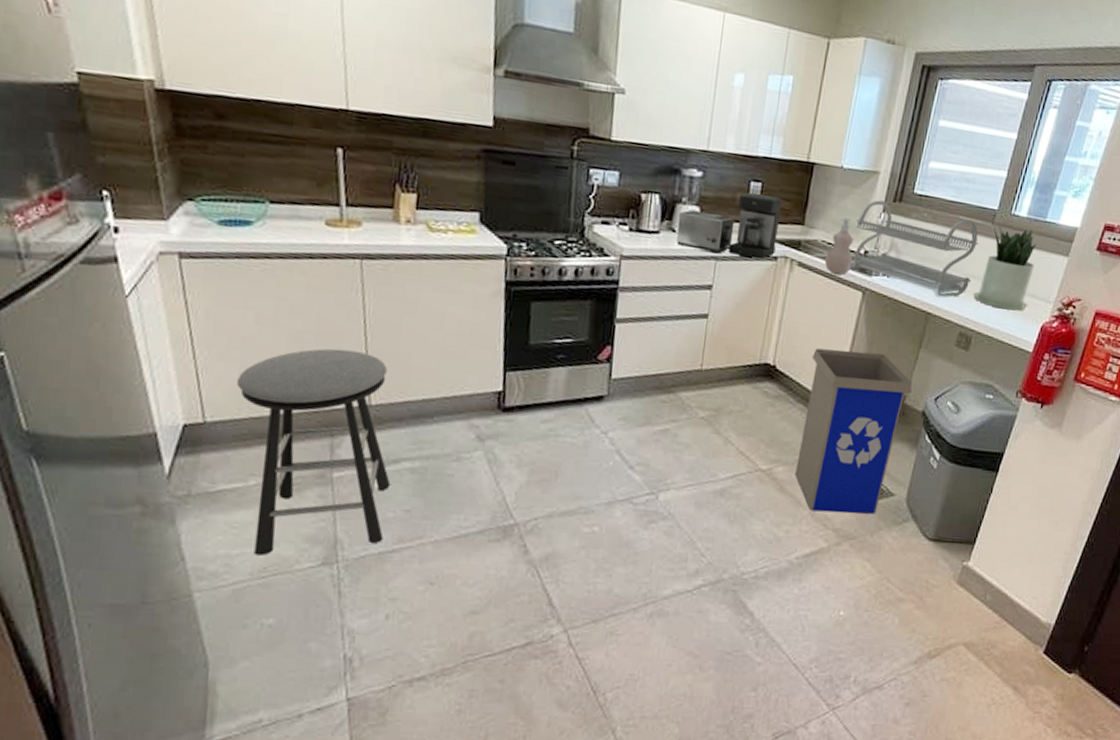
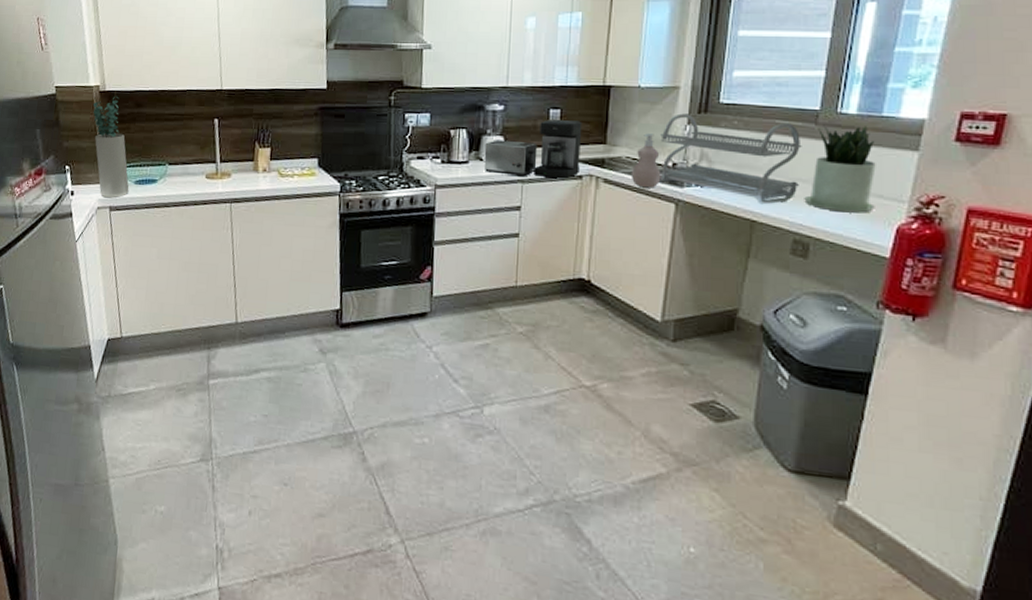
vase: none [144,91,209,241] -> present [93,91,129,198]
stool: present [236,348,391,556] -> none [143,276,252,450]
recycling bin: present [795,348,913,514] -> none [622,262,745,439]

